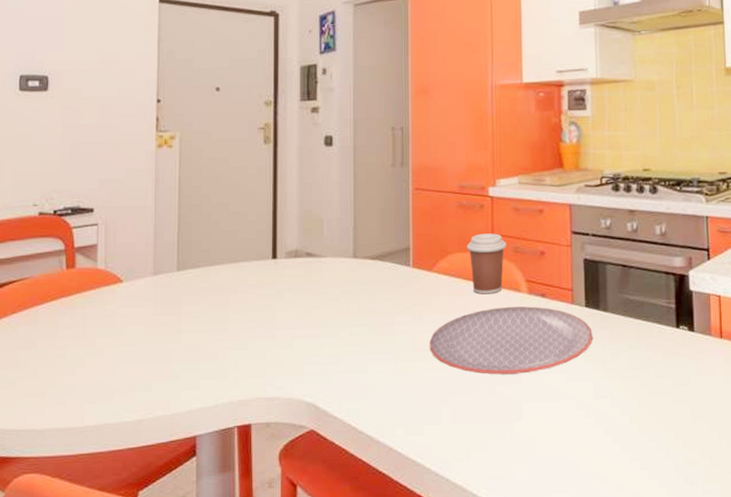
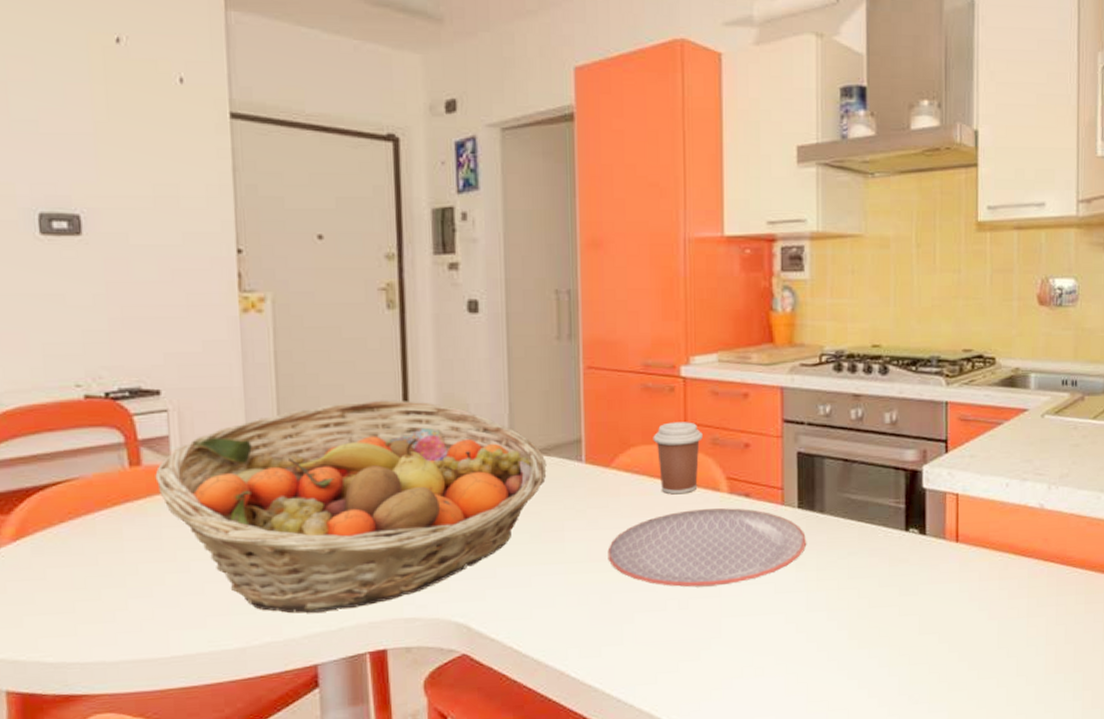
fruit basket: none [84,215,382,392] -> present [155,400,547,613]

